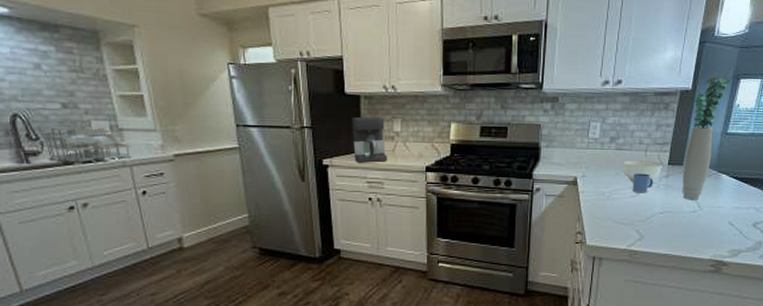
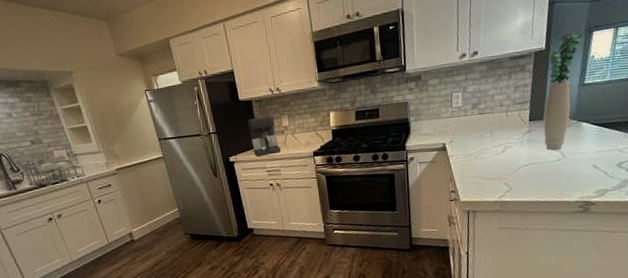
bowl: present [623,160,663,182] -> none [486,120,525,141]
mug: present [632,173,654,193] -> none [496,131,517,151]

